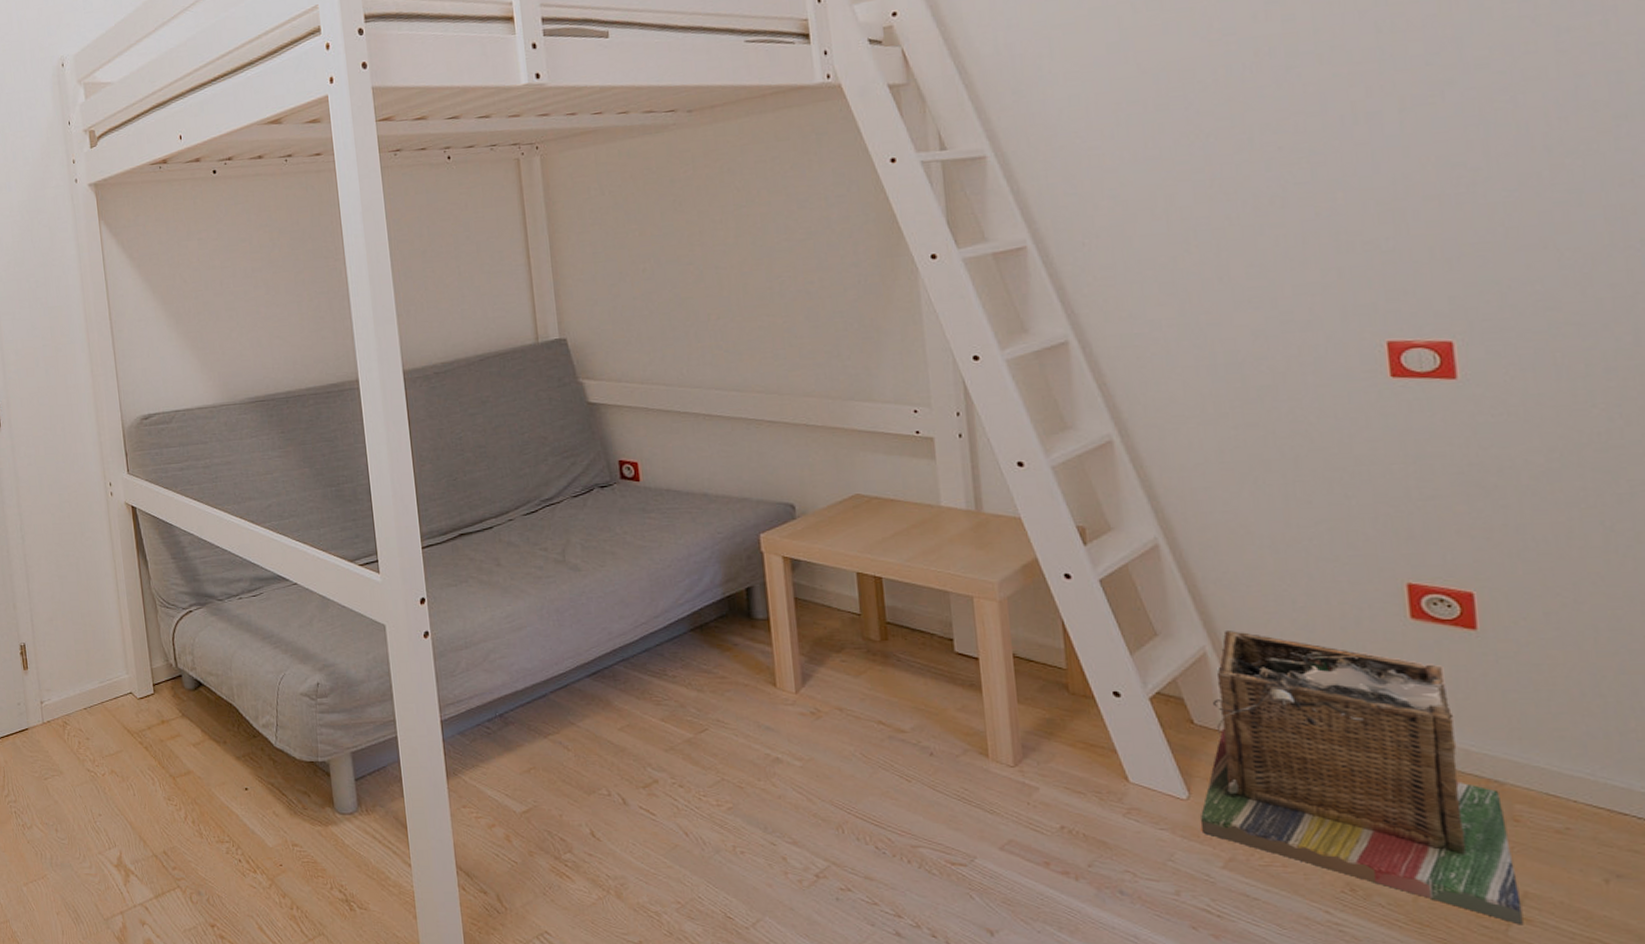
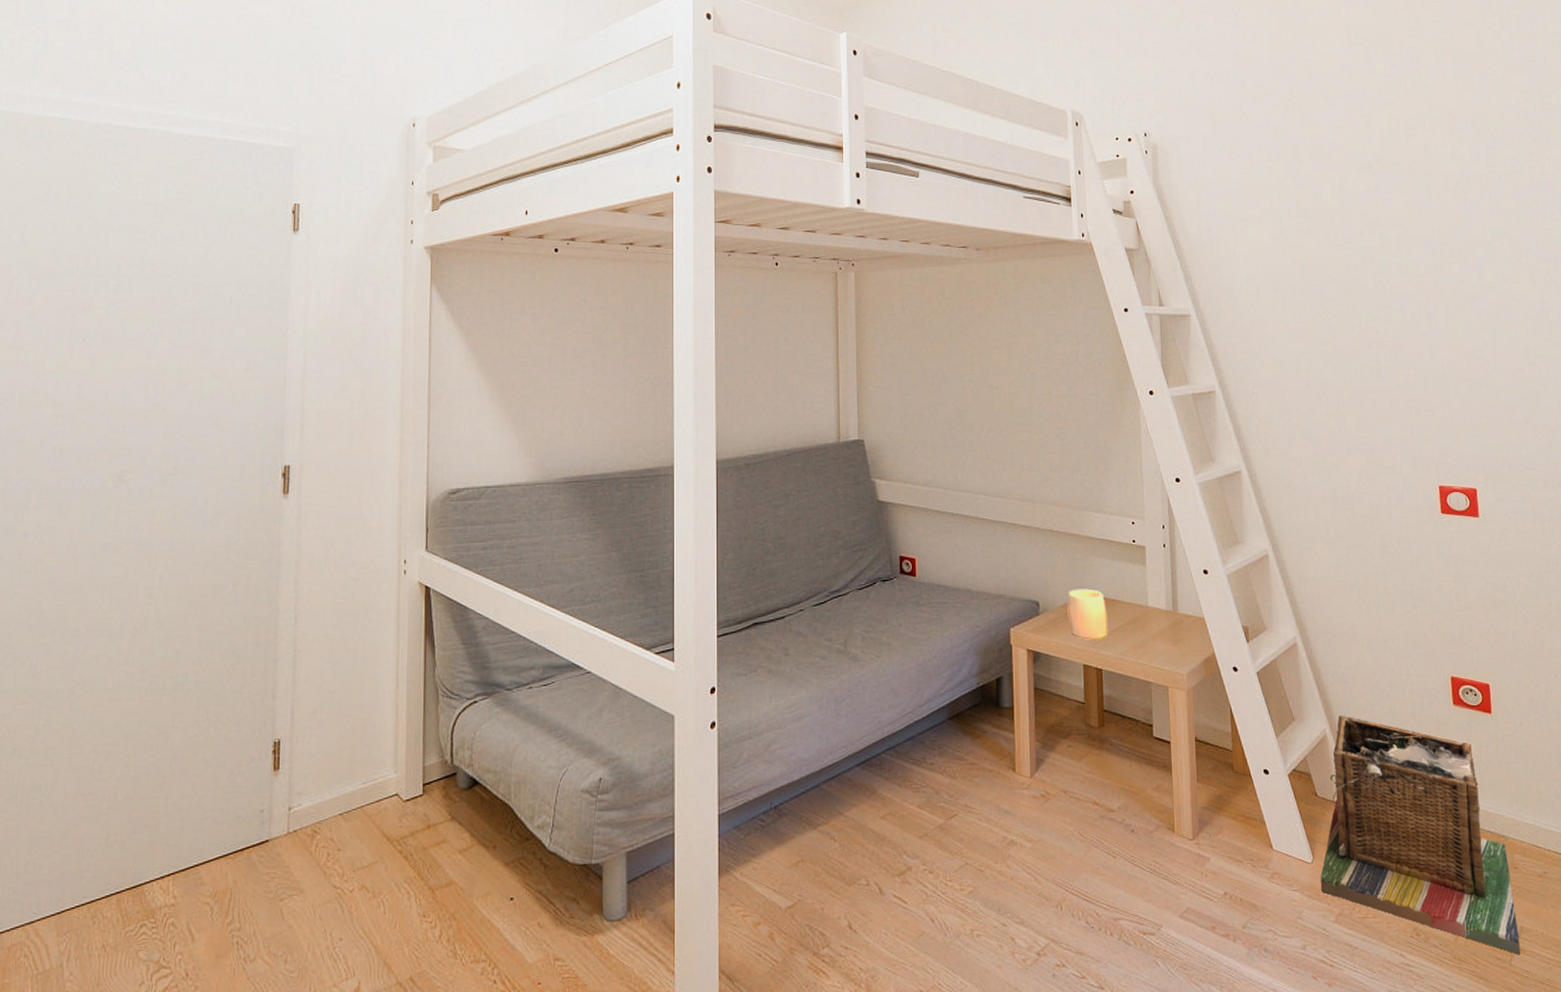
mug: none [832,489,887,545] -> present [1068,590,1107,640]

